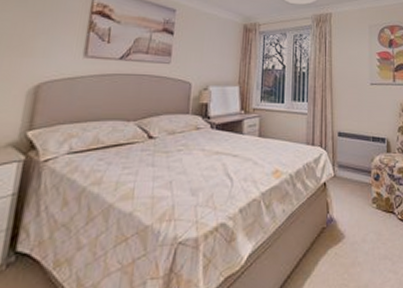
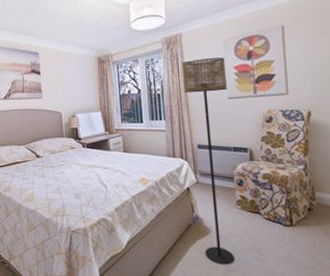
floor lamp: none [329,41,370,280] -> present [181,57,235,265]

